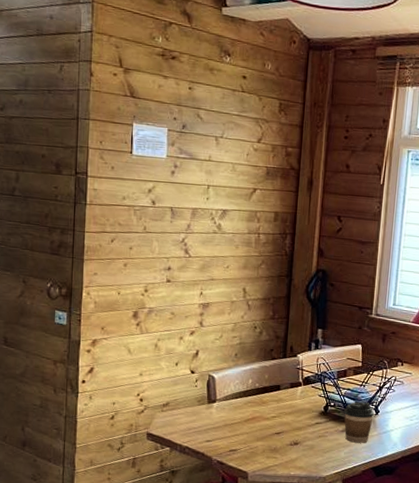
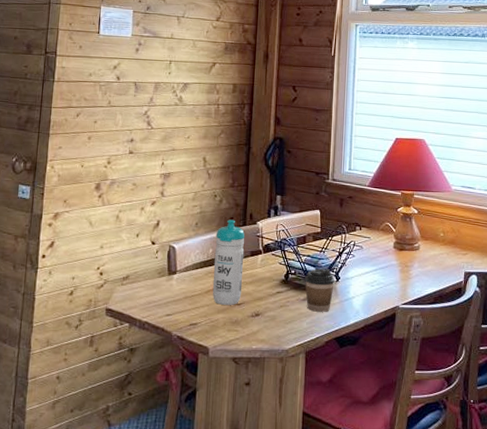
water bottle: none [251,351,285,434] -> present [212,219,245,305]

